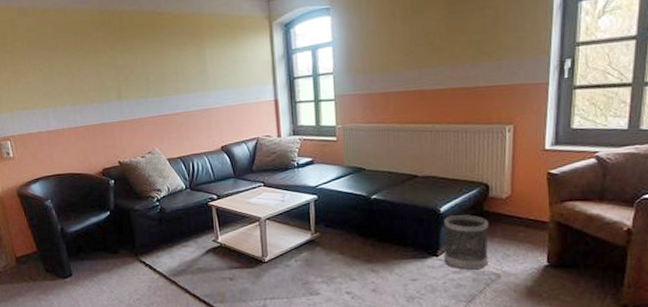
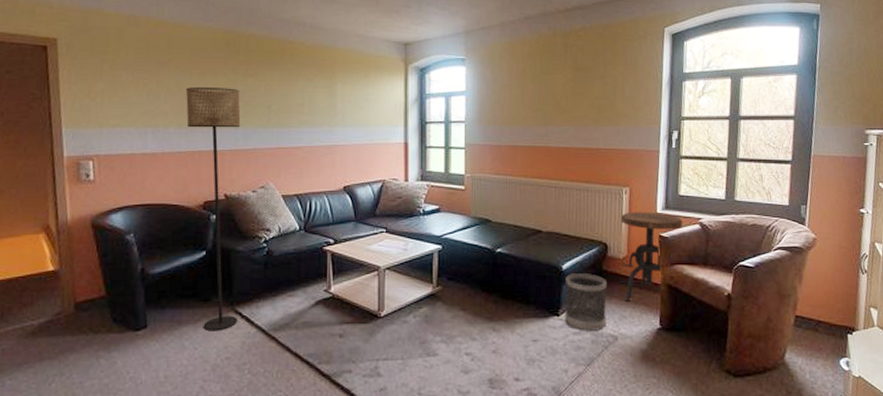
floor lamp: none [74,64,143,278] -> present [186,87,241,332]
side table: none [503,149,576,241] -> present [620,212,683,302]

